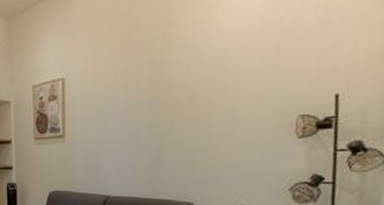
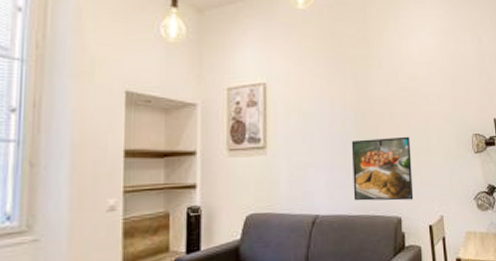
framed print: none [143,121,212,187] -> present [351,136,414,201]

